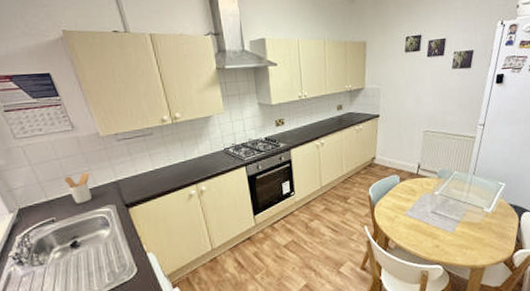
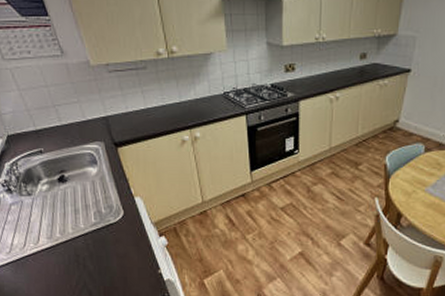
utensil holder: present [64,172,92,204] -> none [53,103,80,137]

